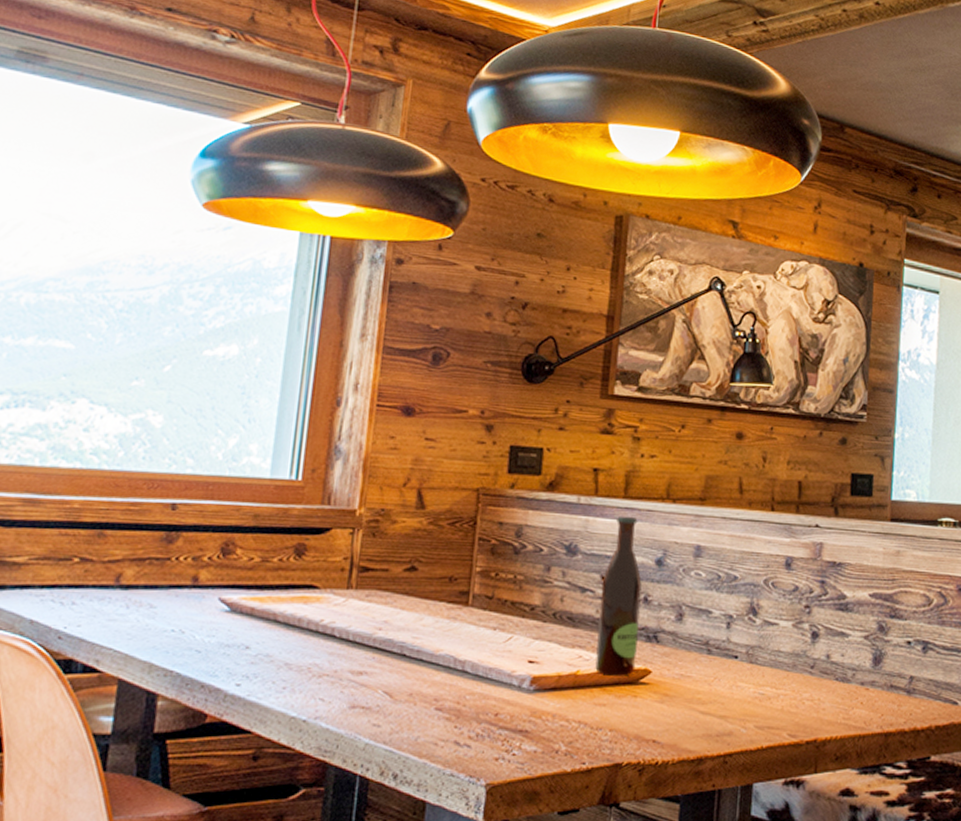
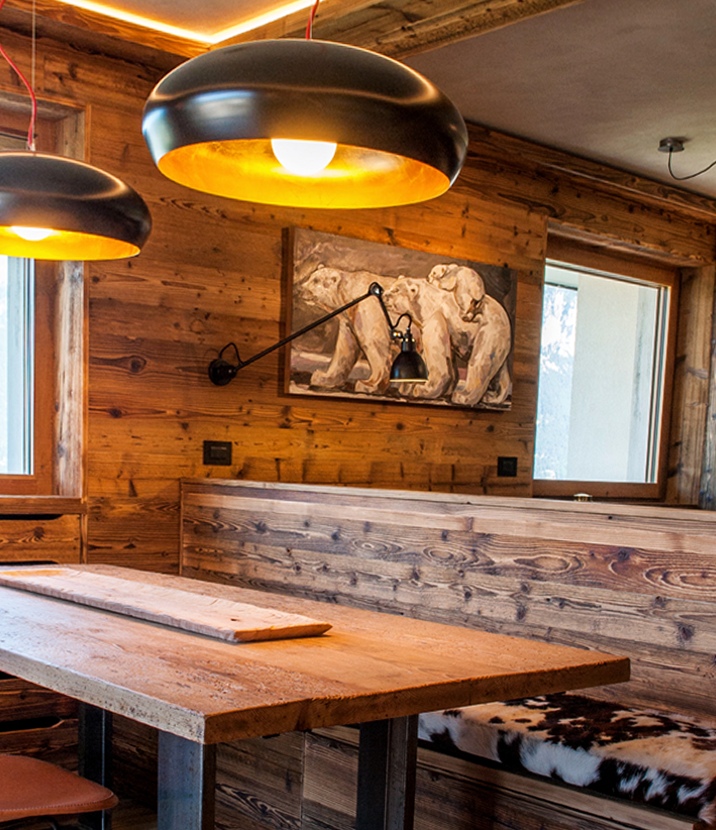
bottle: present [595,516,642,676] -> none [286,498,321,630]

